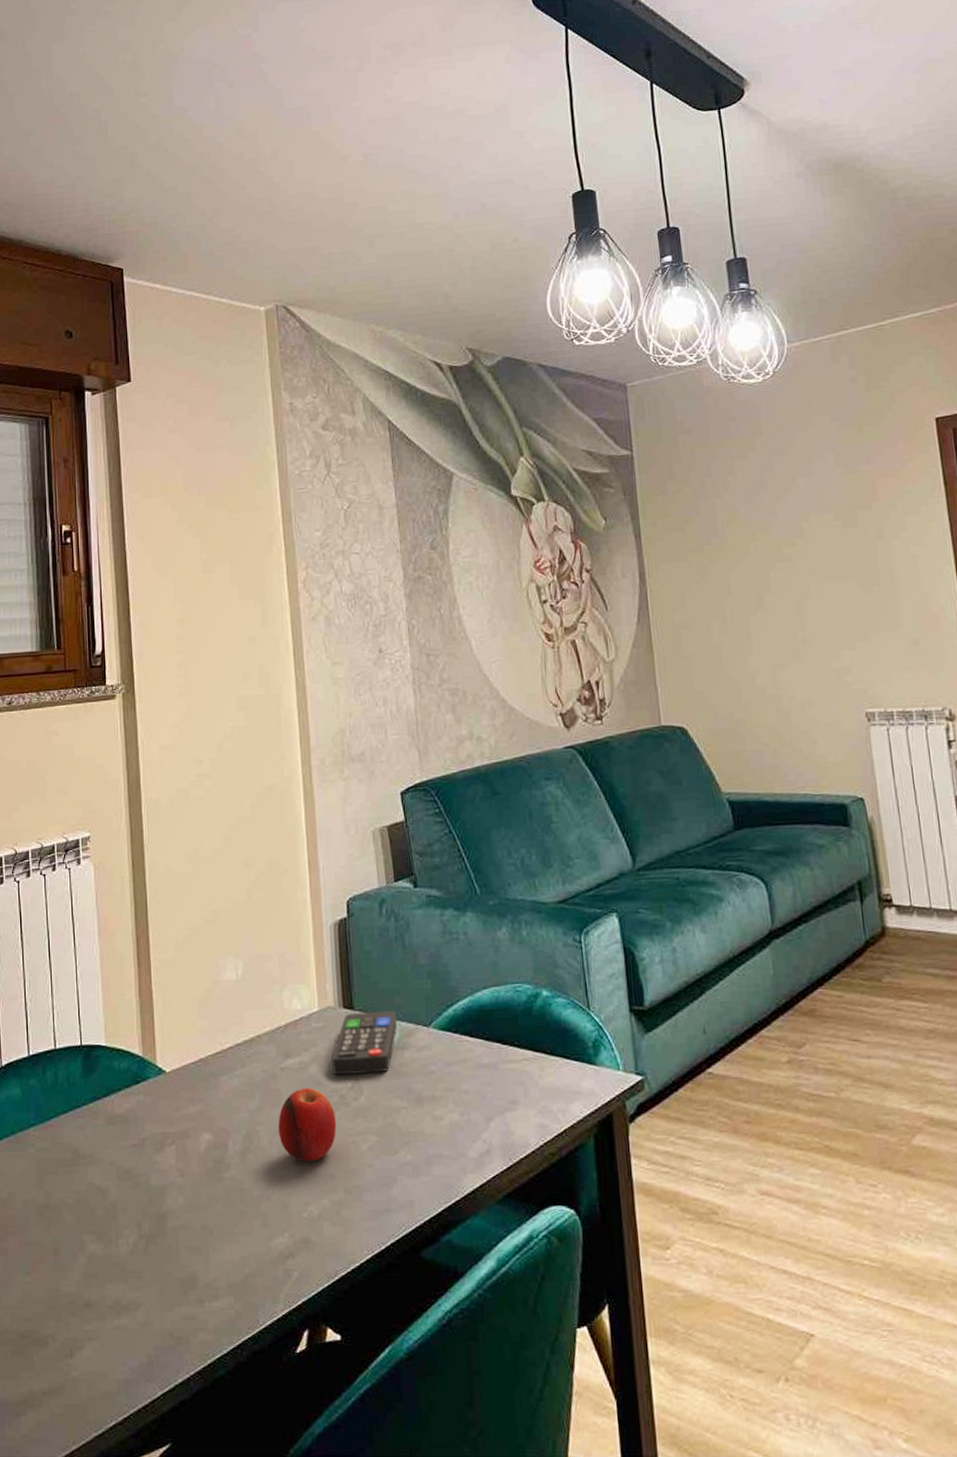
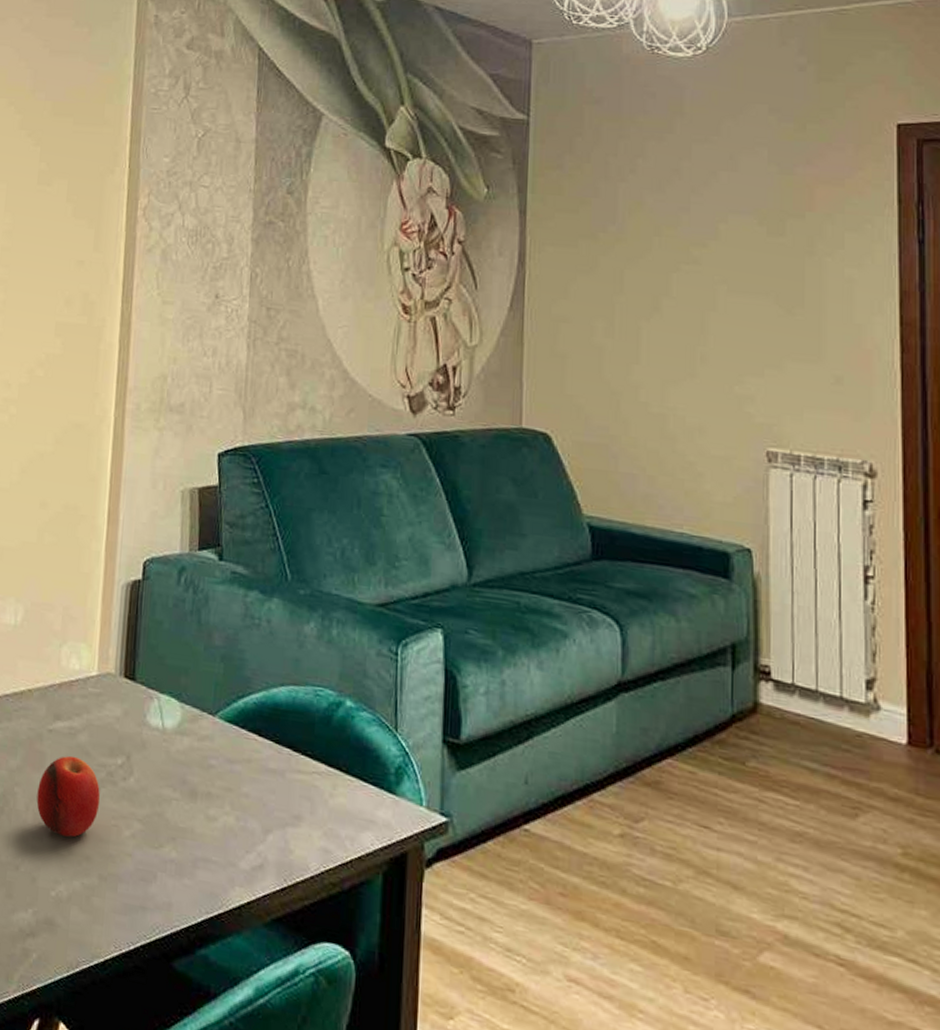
remote control: present [331,1010,398,1075] -> none [102,684,181,756]

